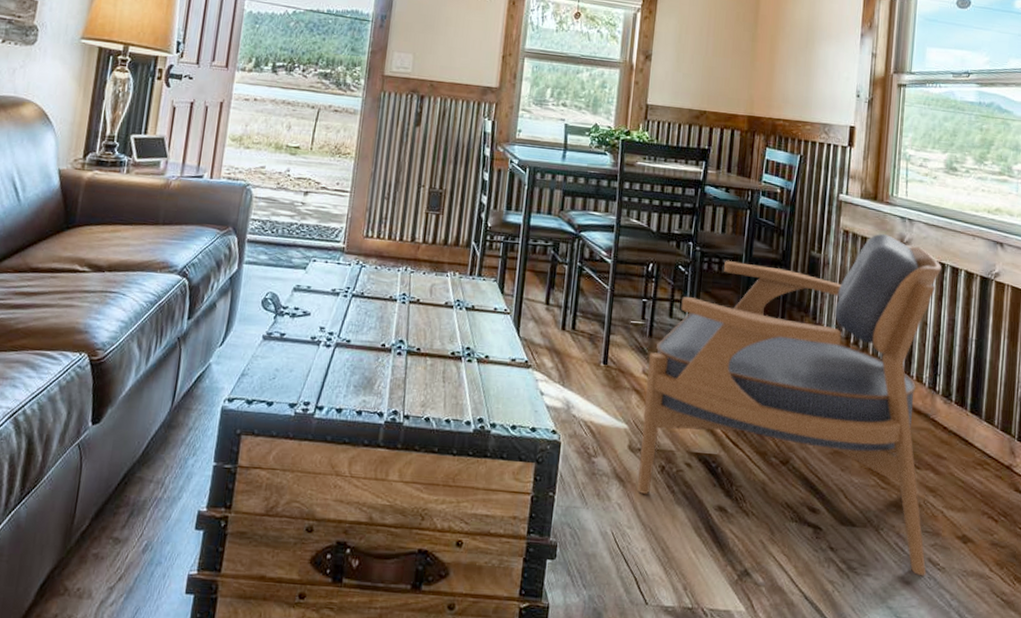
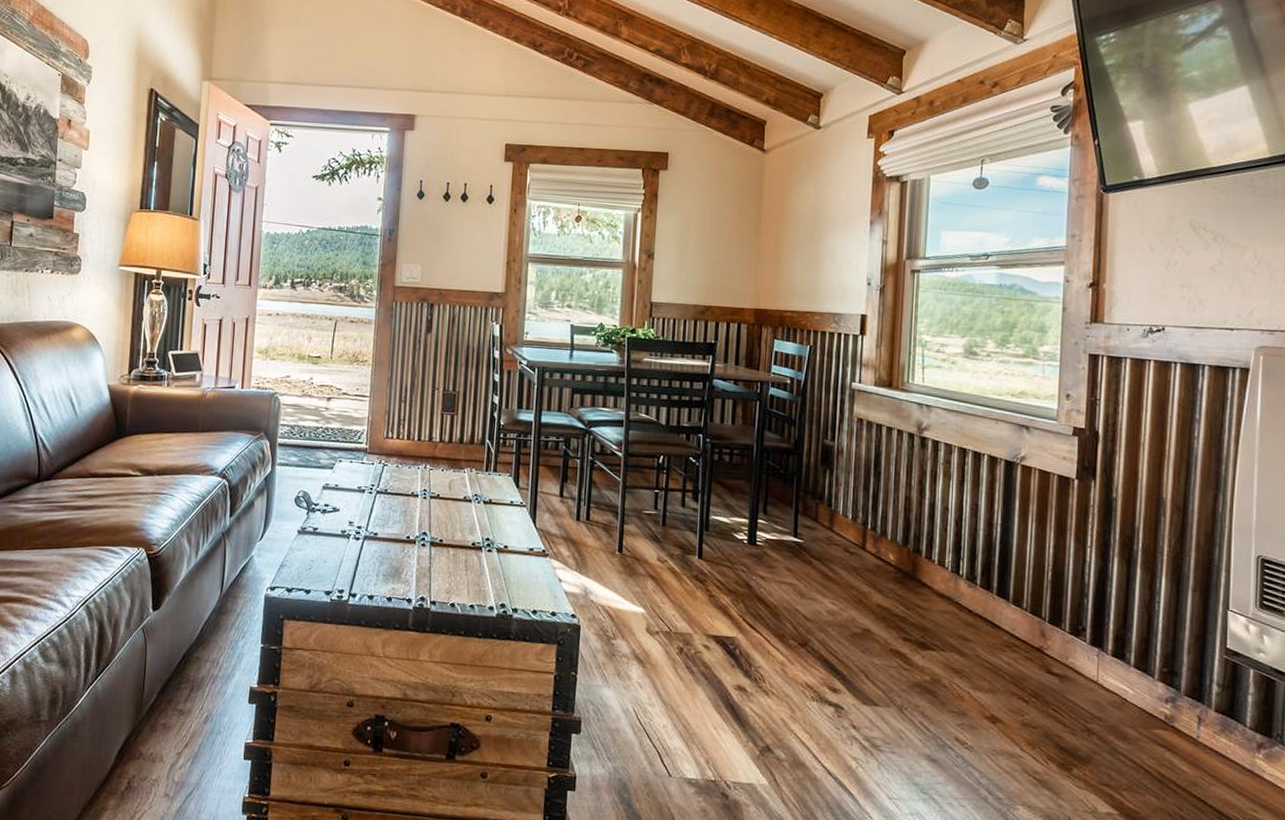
armchair: present [638,234,942,577] -> none [657,421,963,755]

